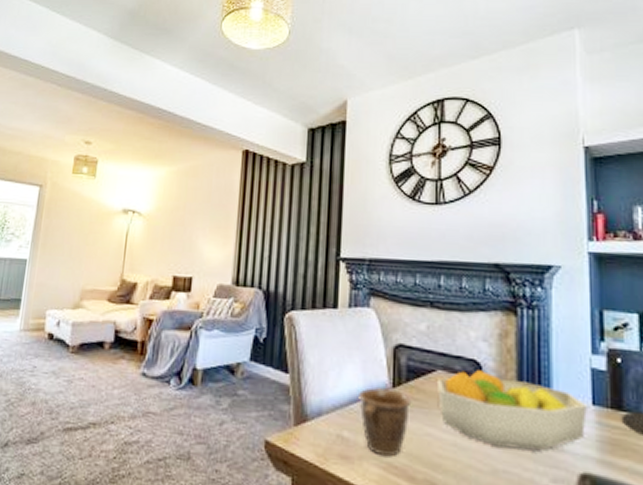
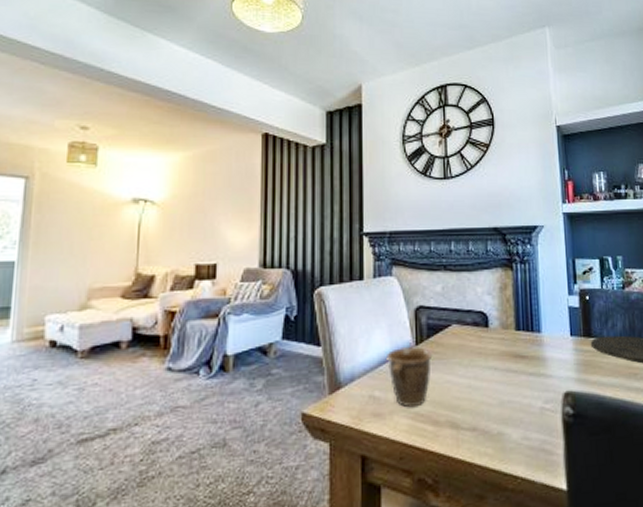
fruit bowl: present [436,368,587,451] -> none [452,318,567,382]

